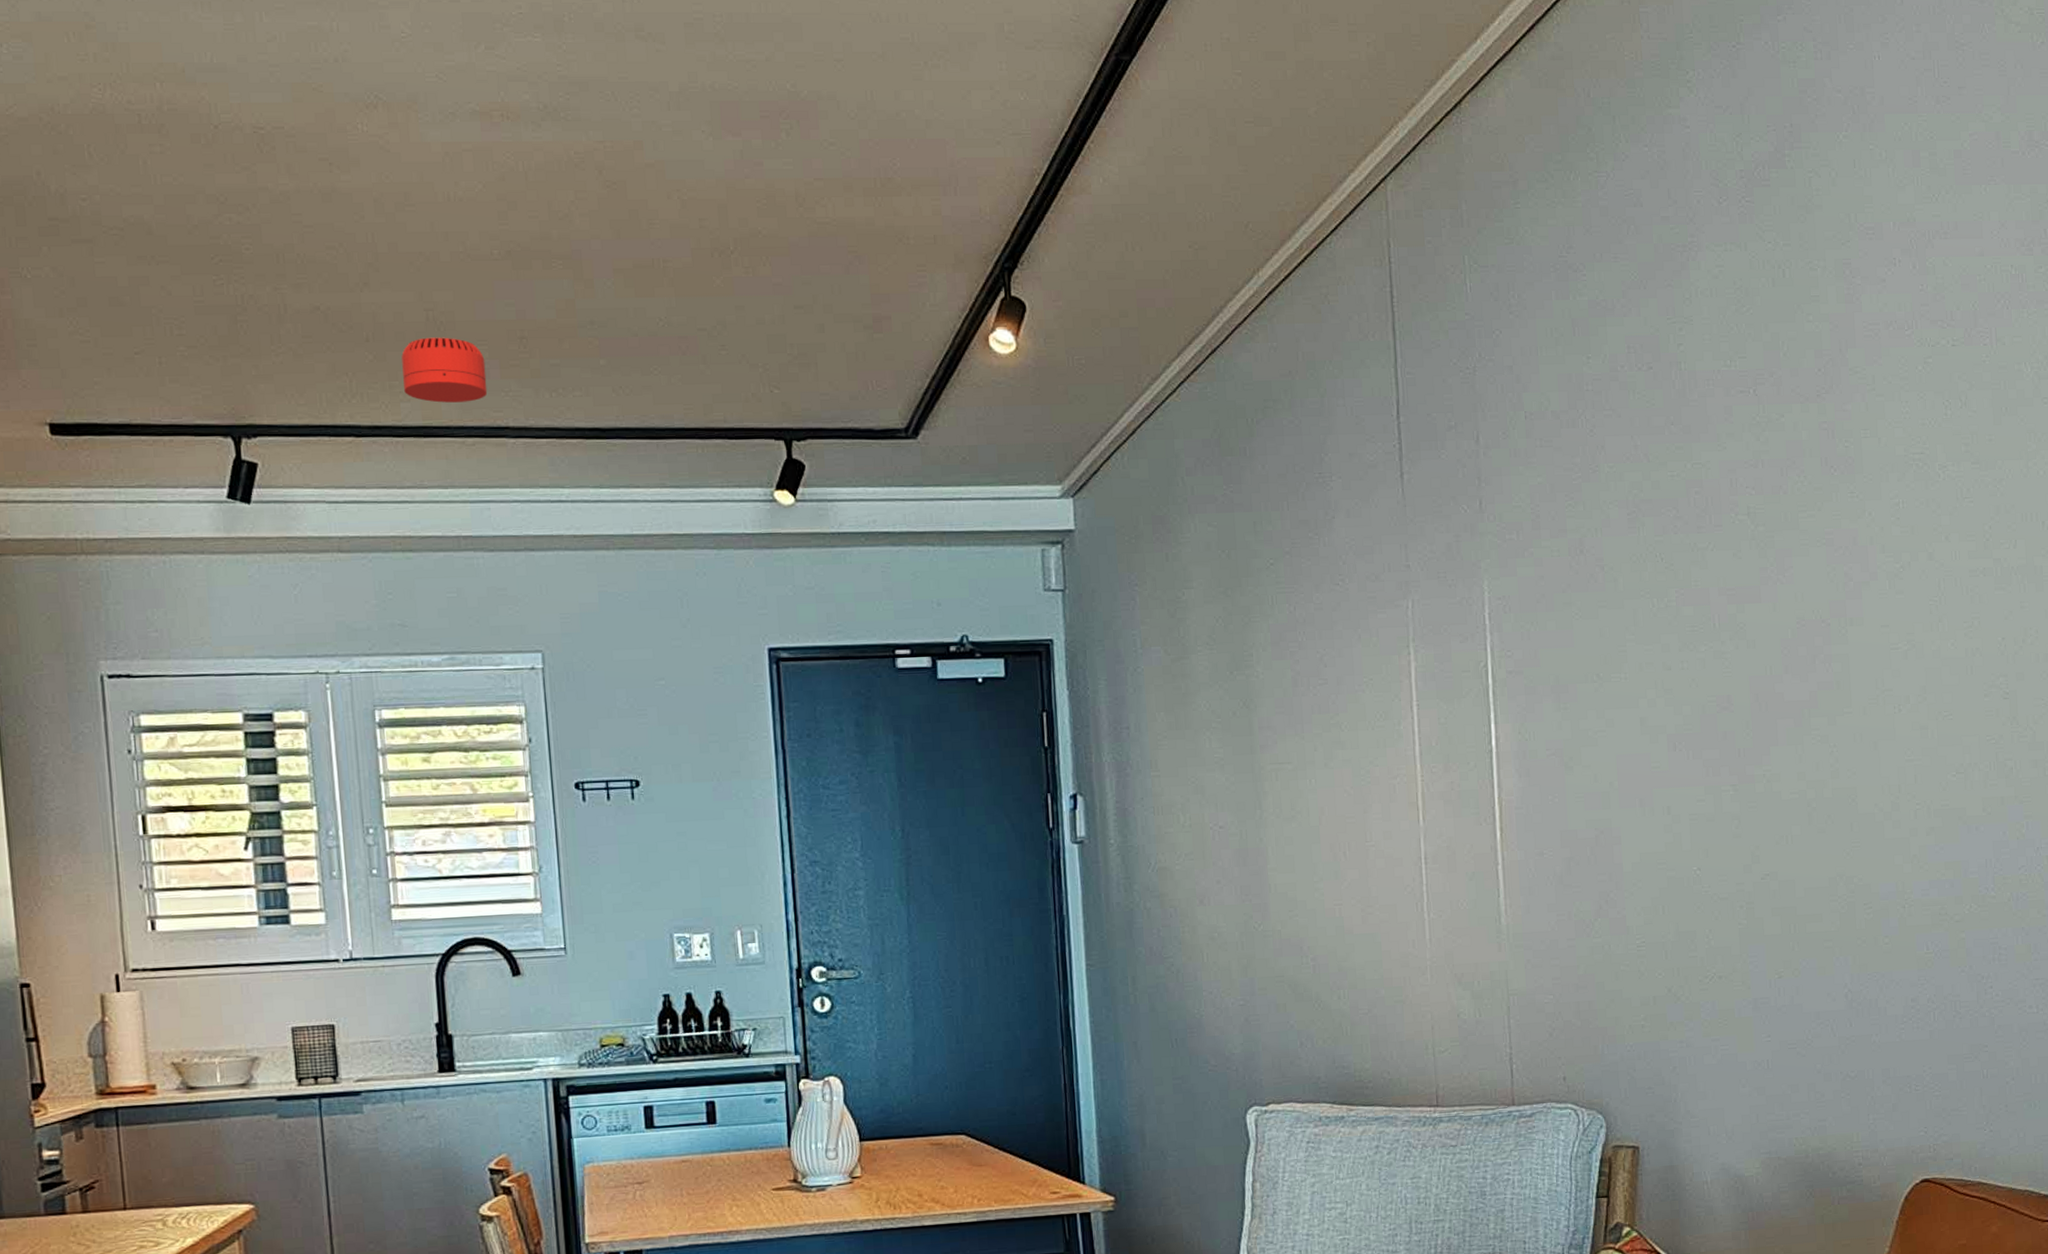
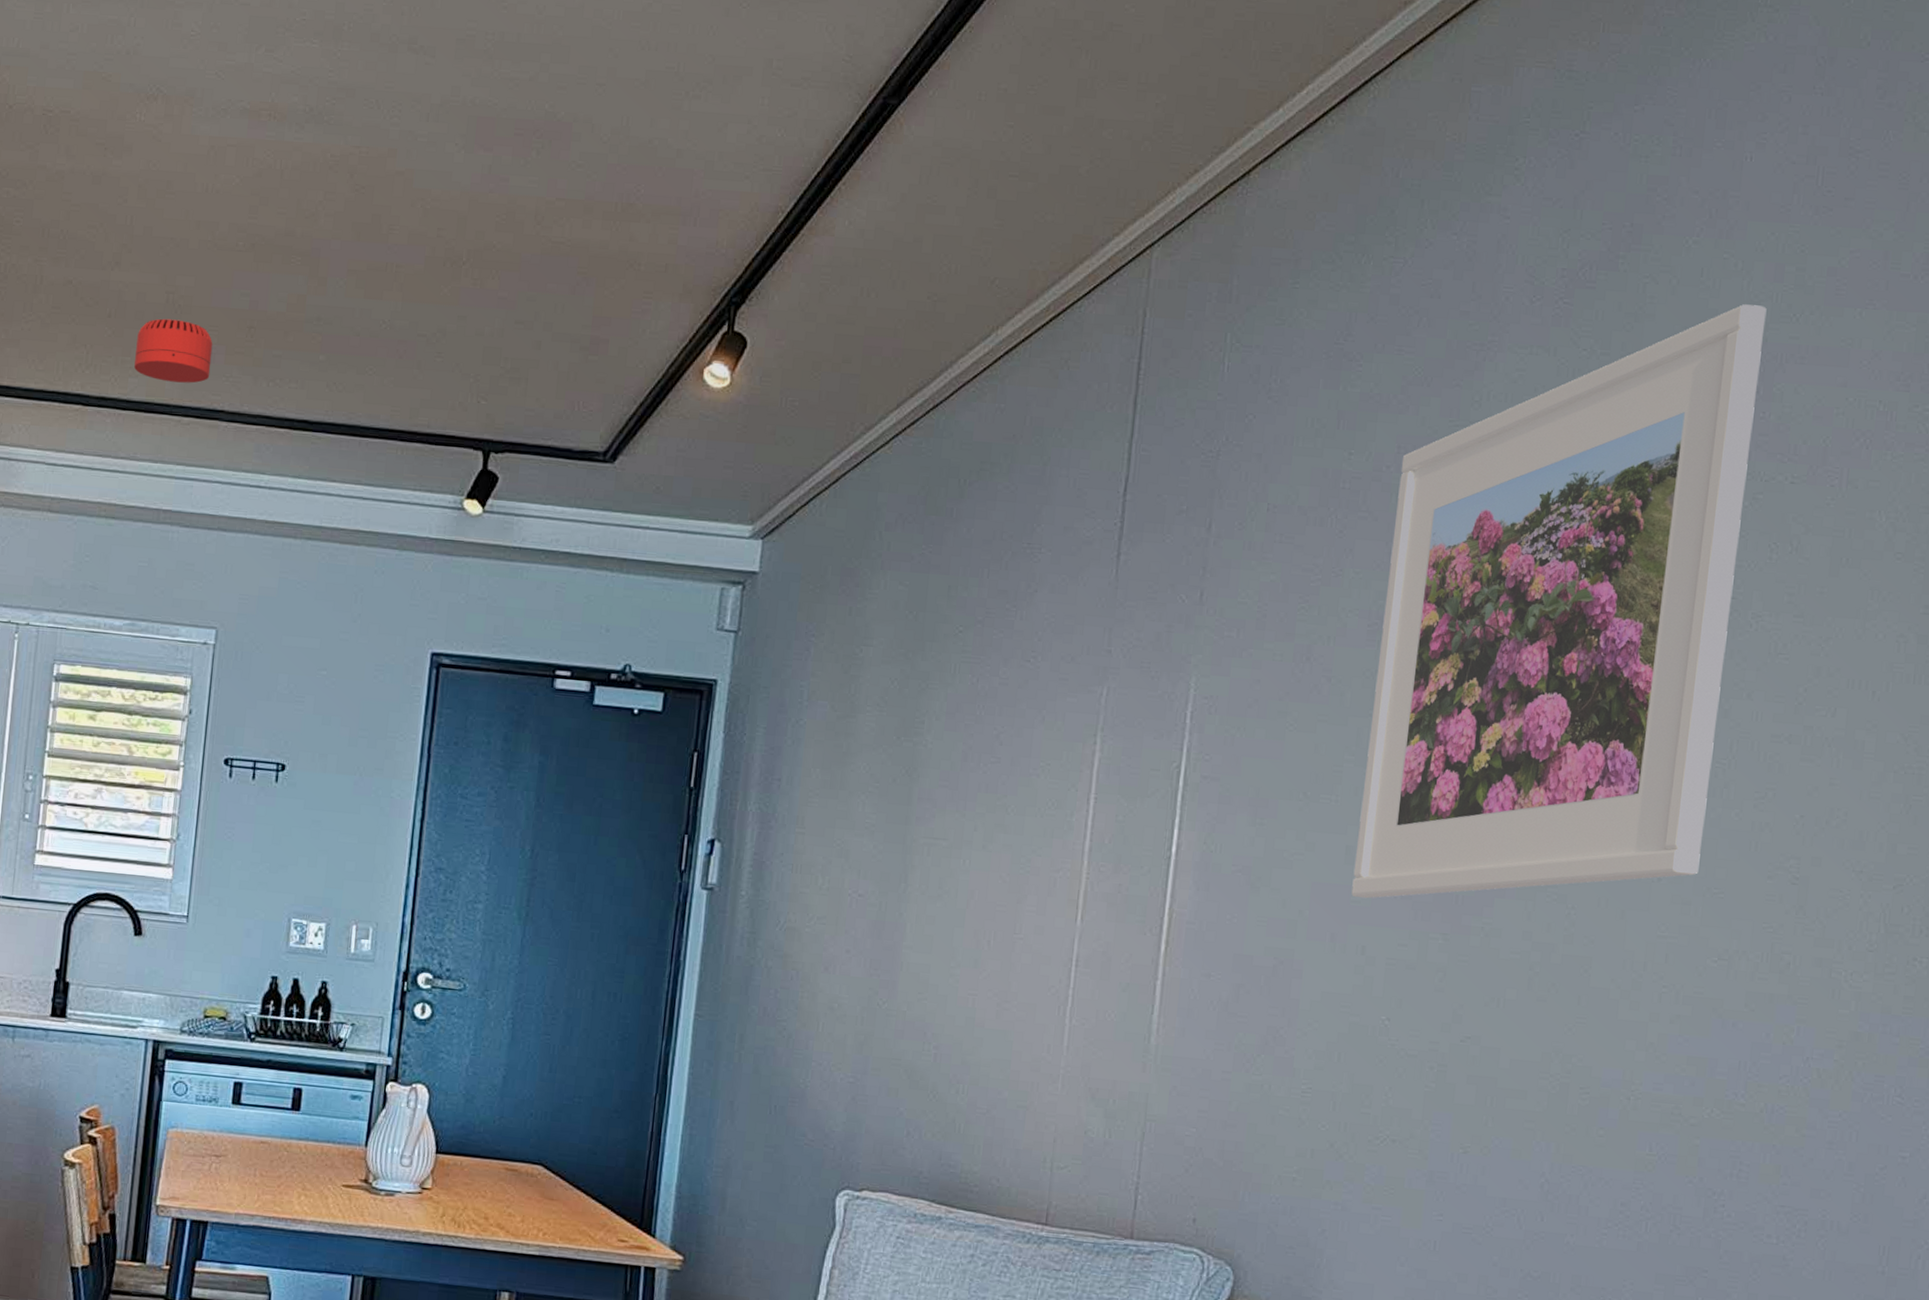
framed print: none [1633,189,1930,764] -> present [1351,304,1767,899]

